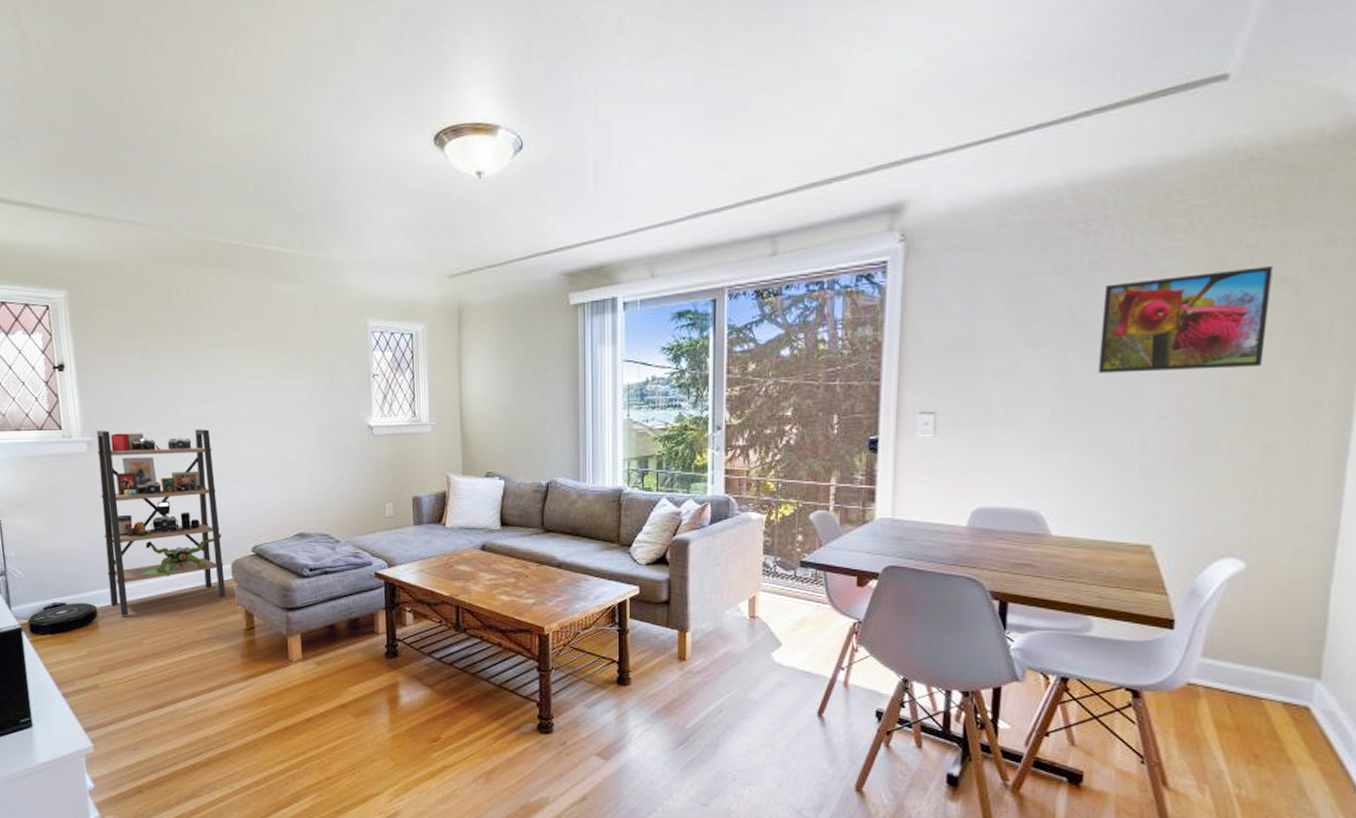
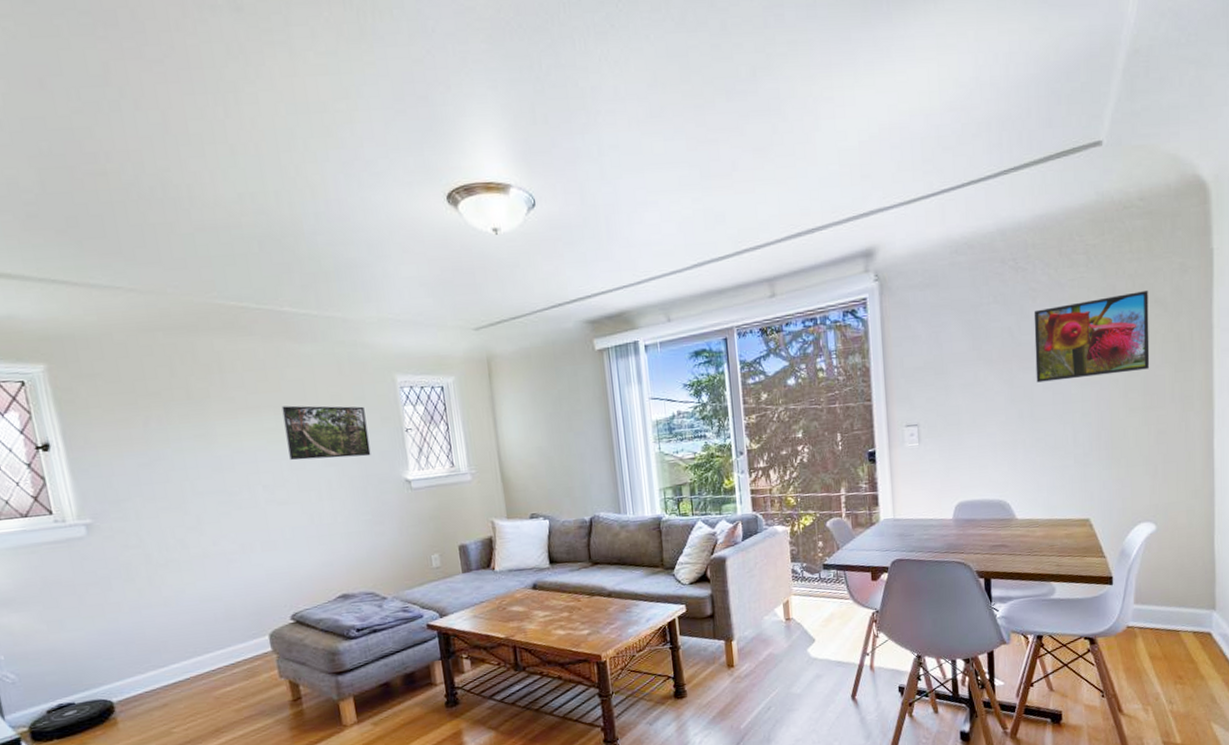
shelving unit: present [96,429,226,616] -> none [96,498,266,707]
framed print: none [261,343,338,399] -> present [281,405,371,460]

